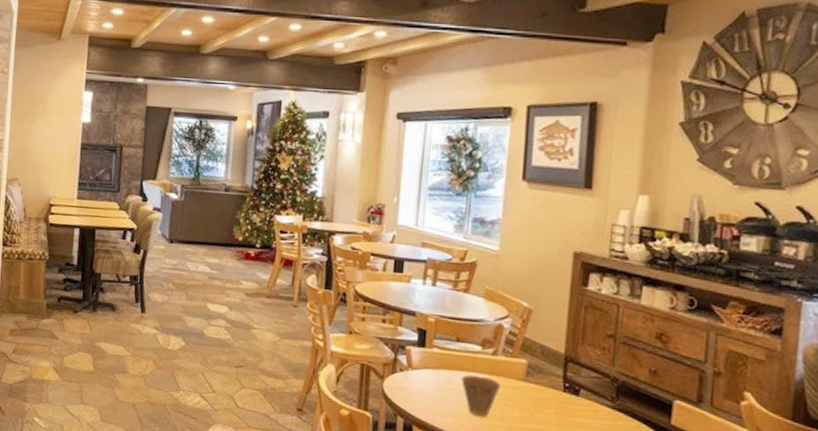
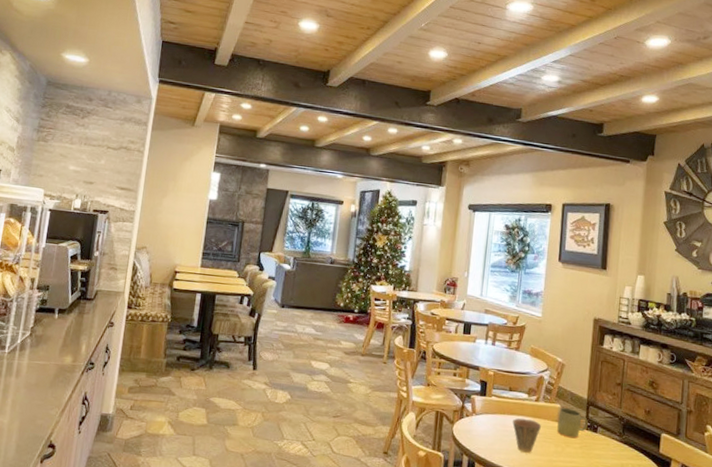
mug: none [522,364,567,402] -> present [557,408,589,439]

